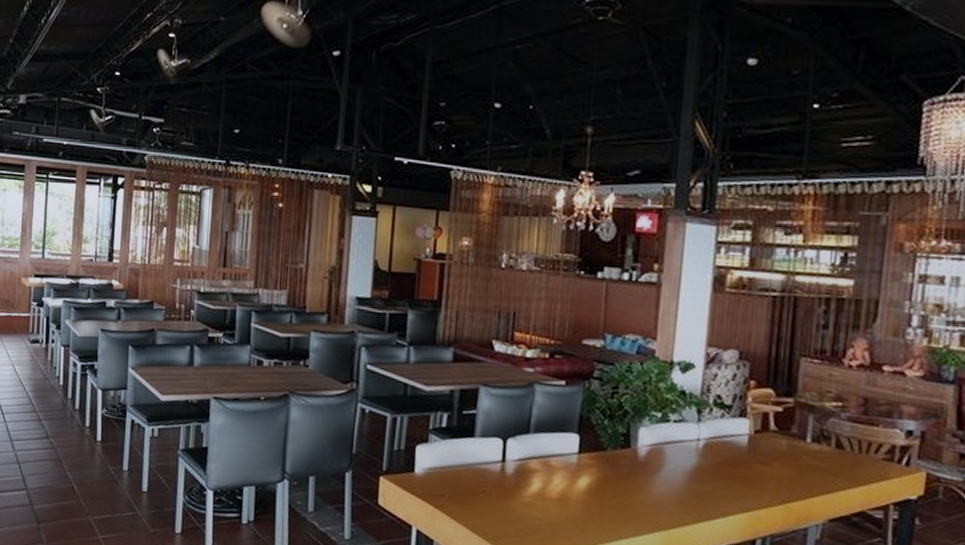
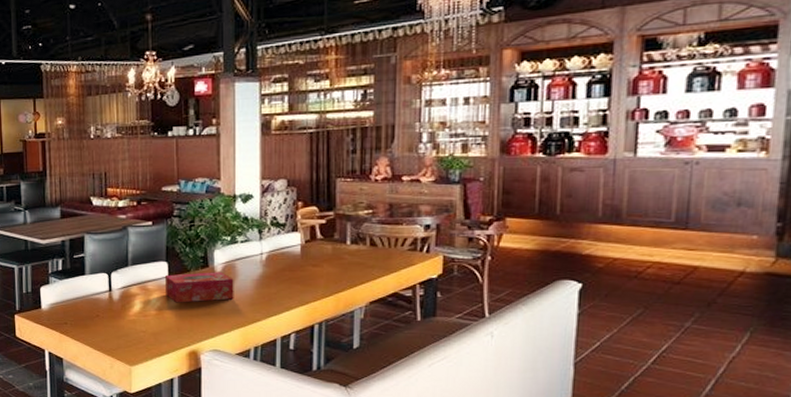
tissue box: none [573,450,661,493] -> present [164,272,234,303]

